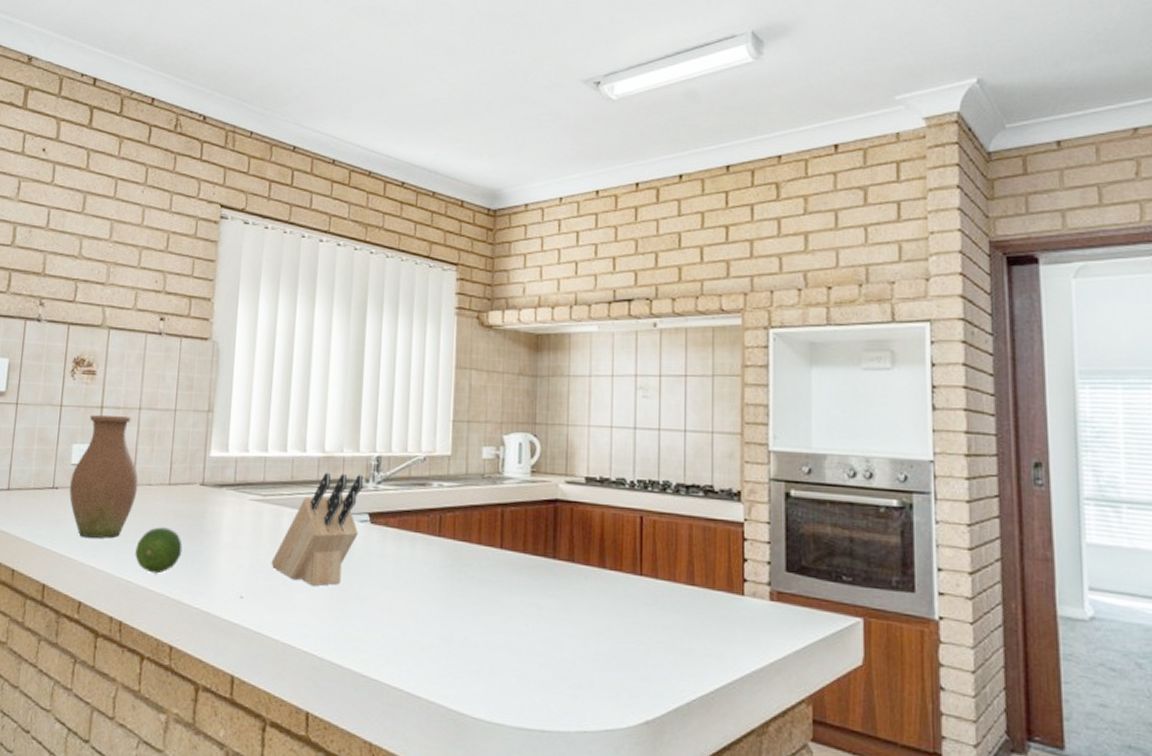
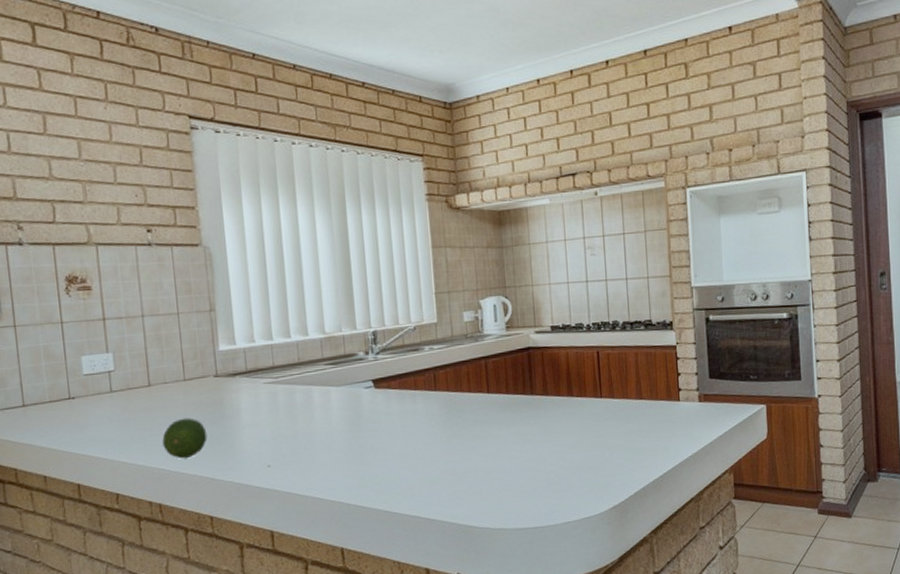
vase: present [69,415,139,539] -> none [86,325,155,438]
knife block: present [271,472,364,586] -> none [291,349,365,447]

